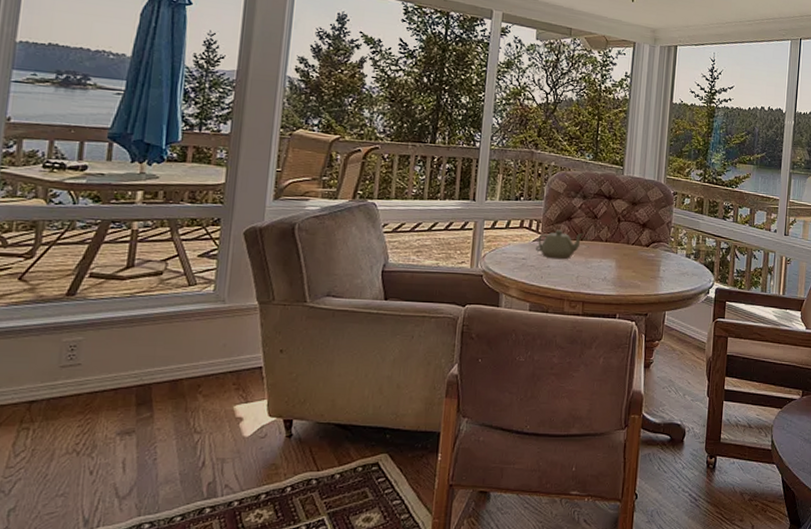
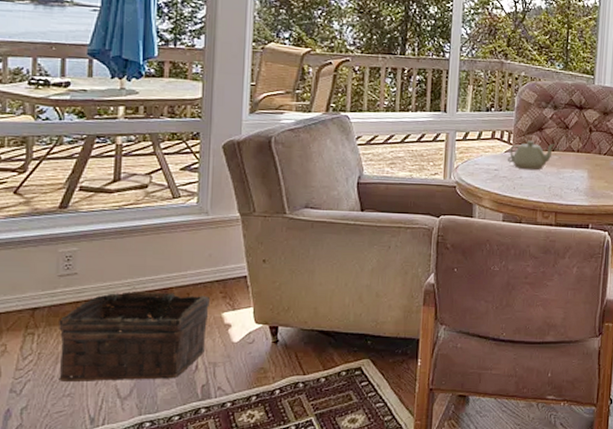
basket: none [52,383,222,481] -> present [59,292,210,383]

